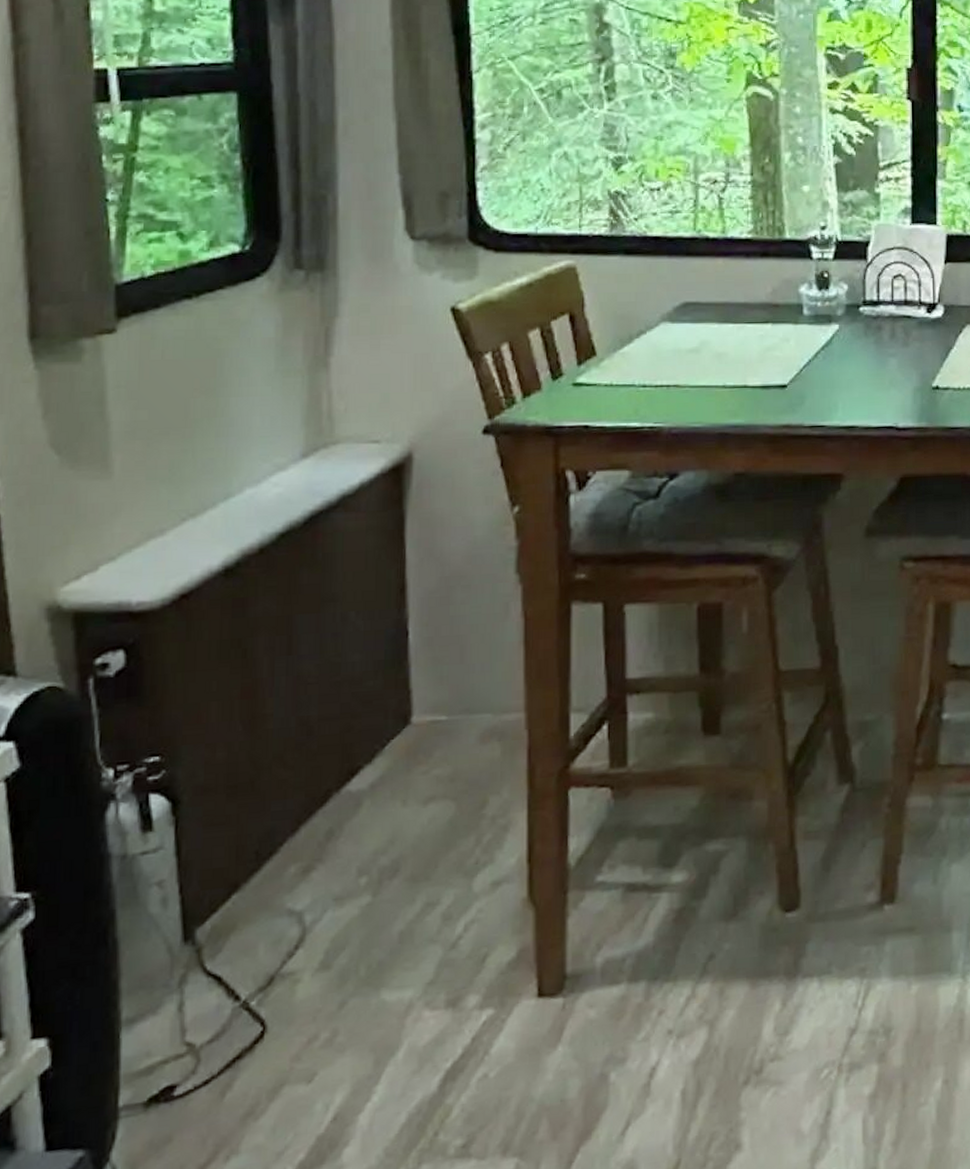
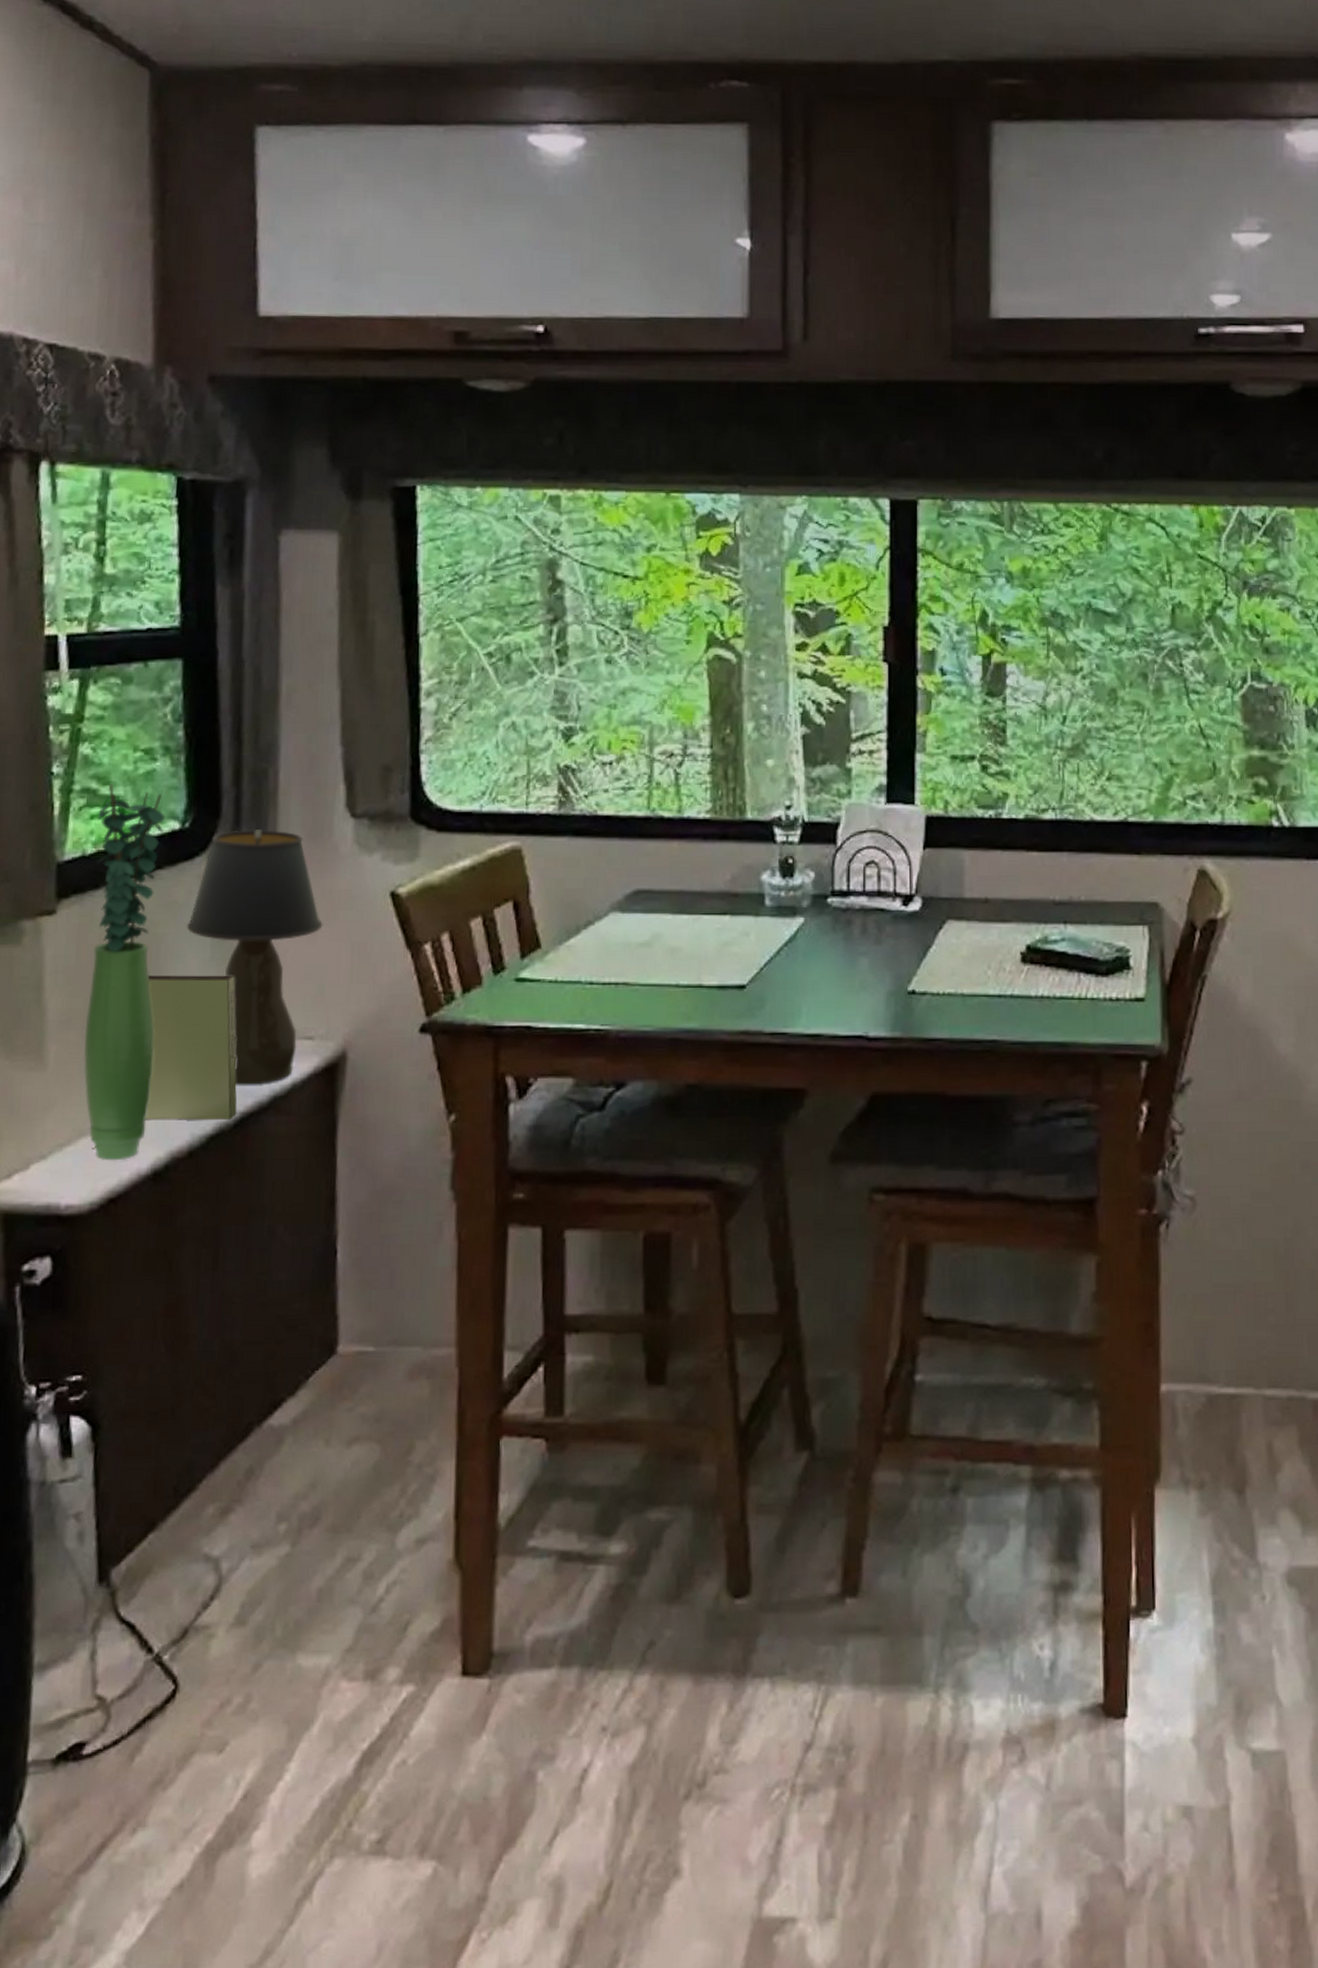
vase: none [149,210,225,560] -> present [83,784,166,1161]
book: none [212,386,307,522] -> present [145,975,237,1121]
table lamp: none [249,251,386,486] -> present [186,830,323,1085]

